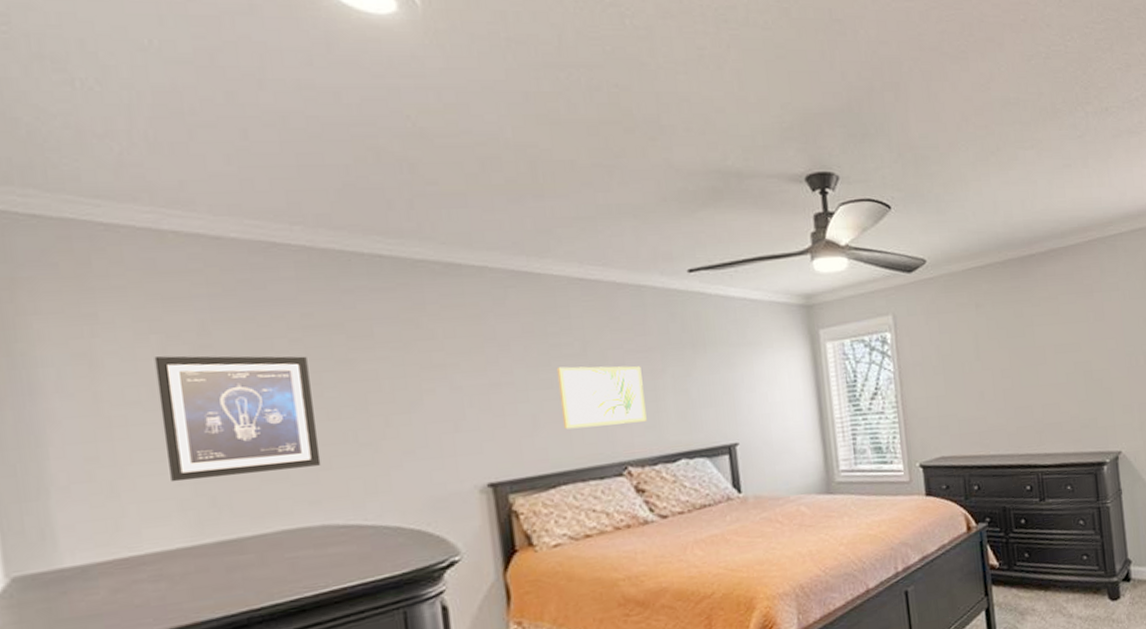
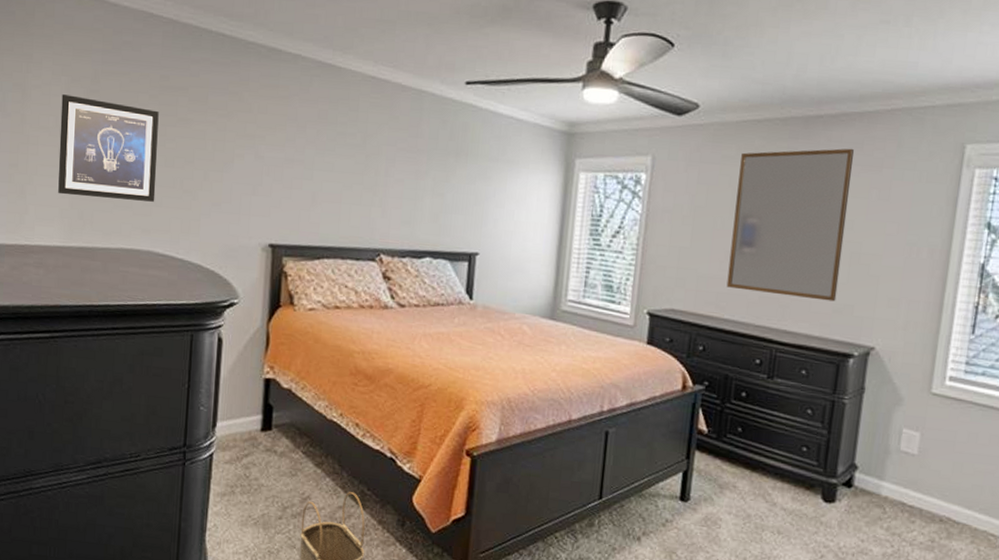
wall art: present [556,366,647,430] -> none [335,154,408,216]
home mirror: none [973,279,1082,425] -> present [726,148,855,302]

